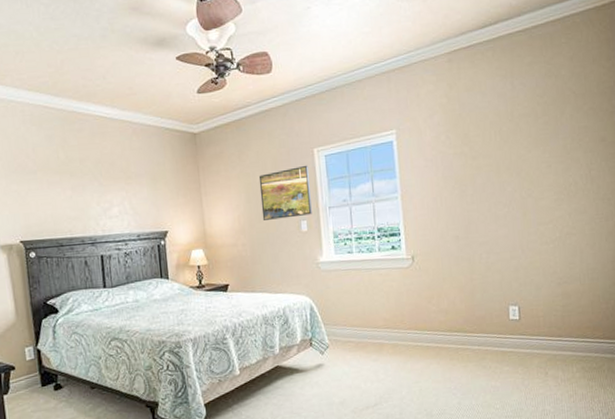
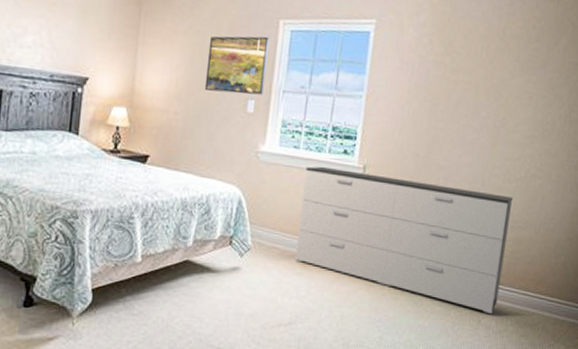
dresser: none [362,257,560,366] -> present [295,166,514,315]

